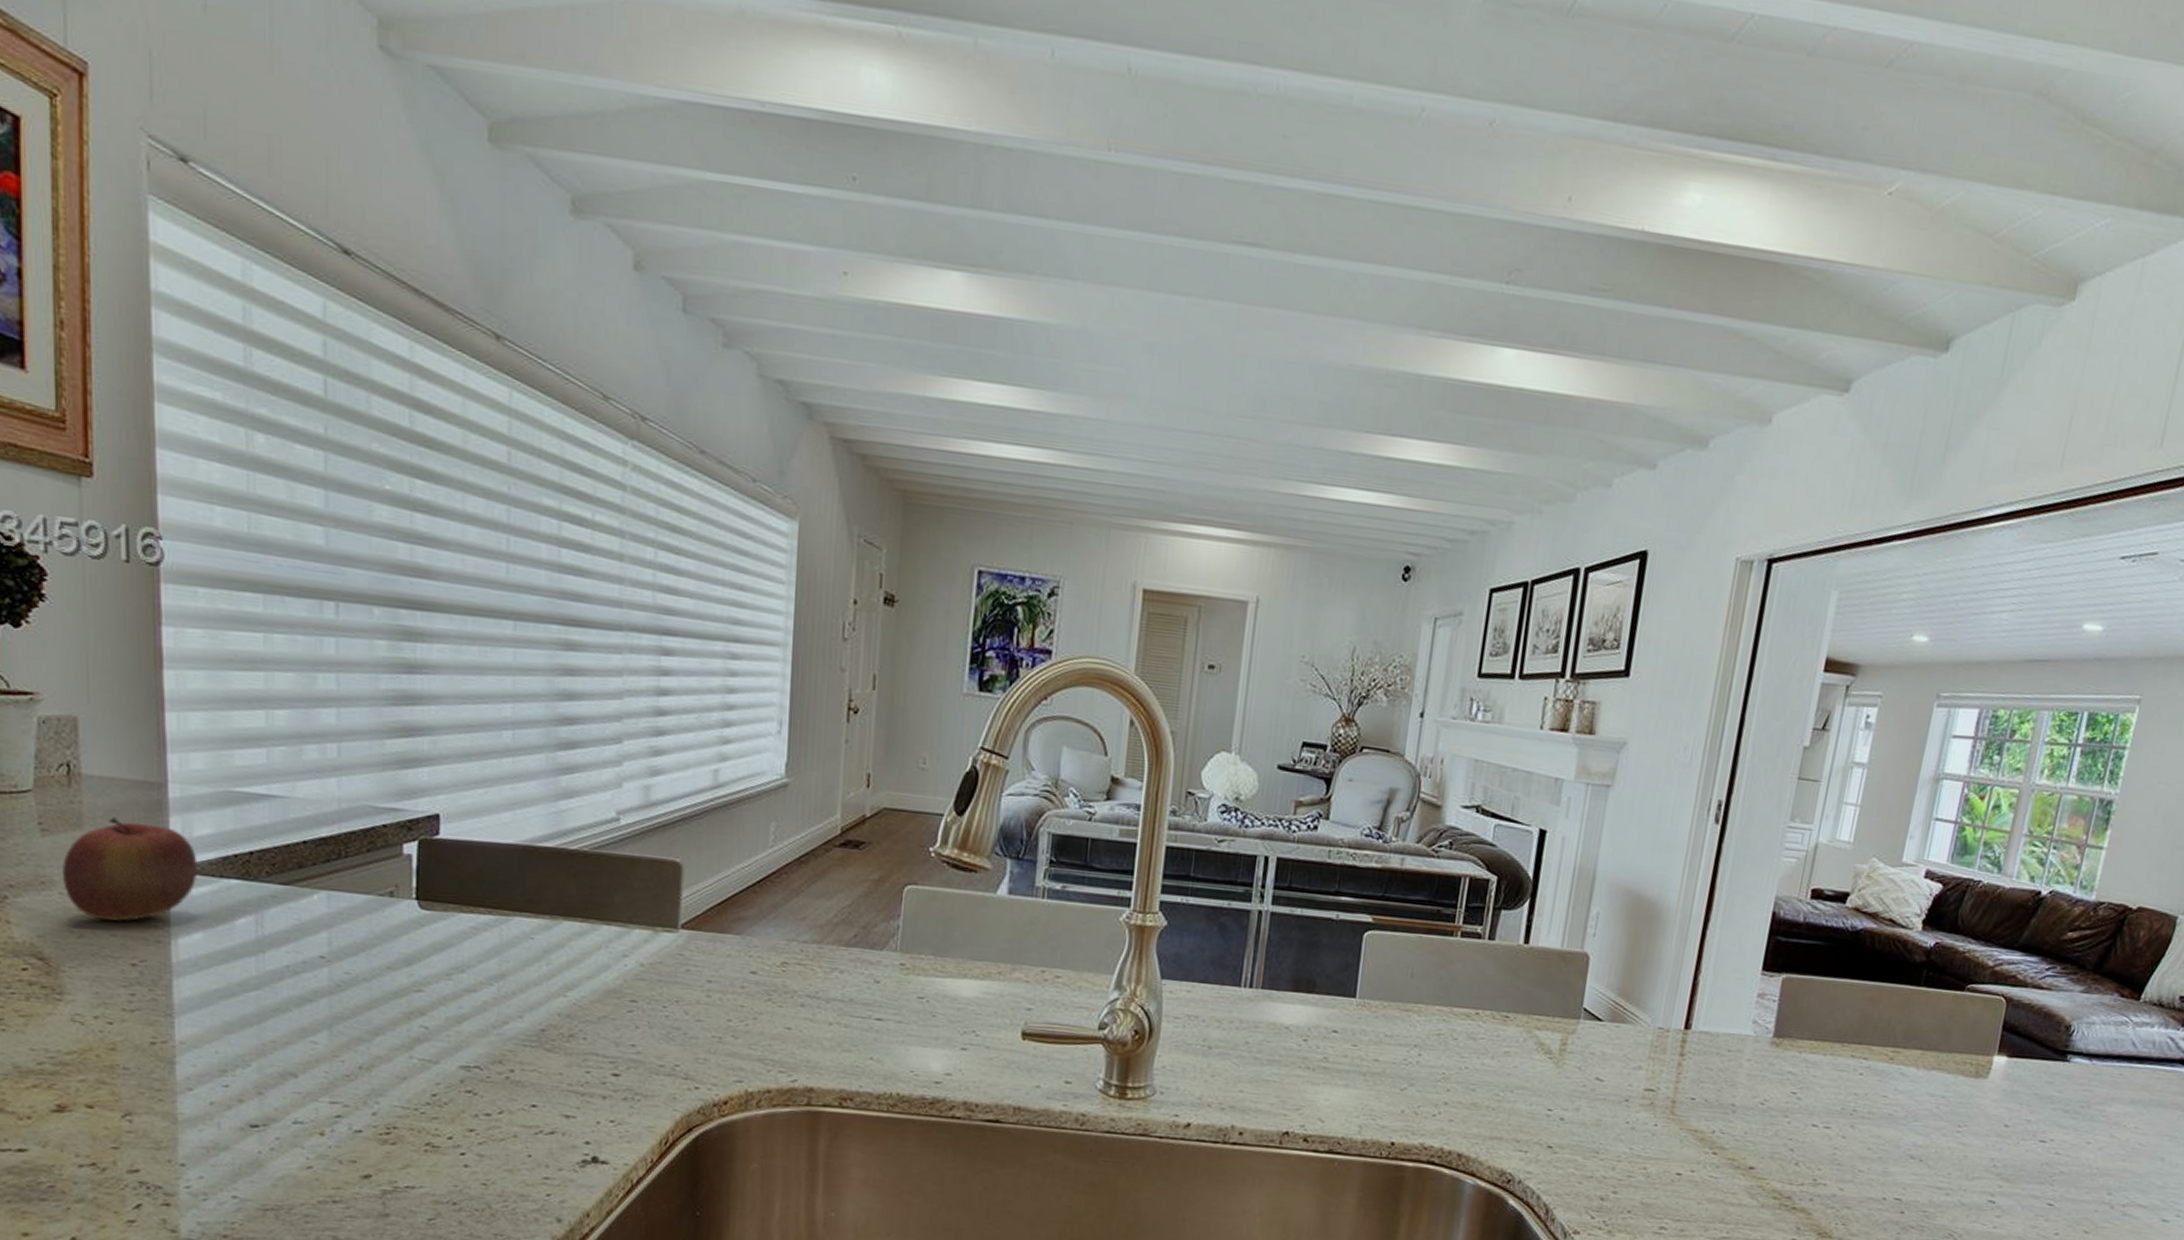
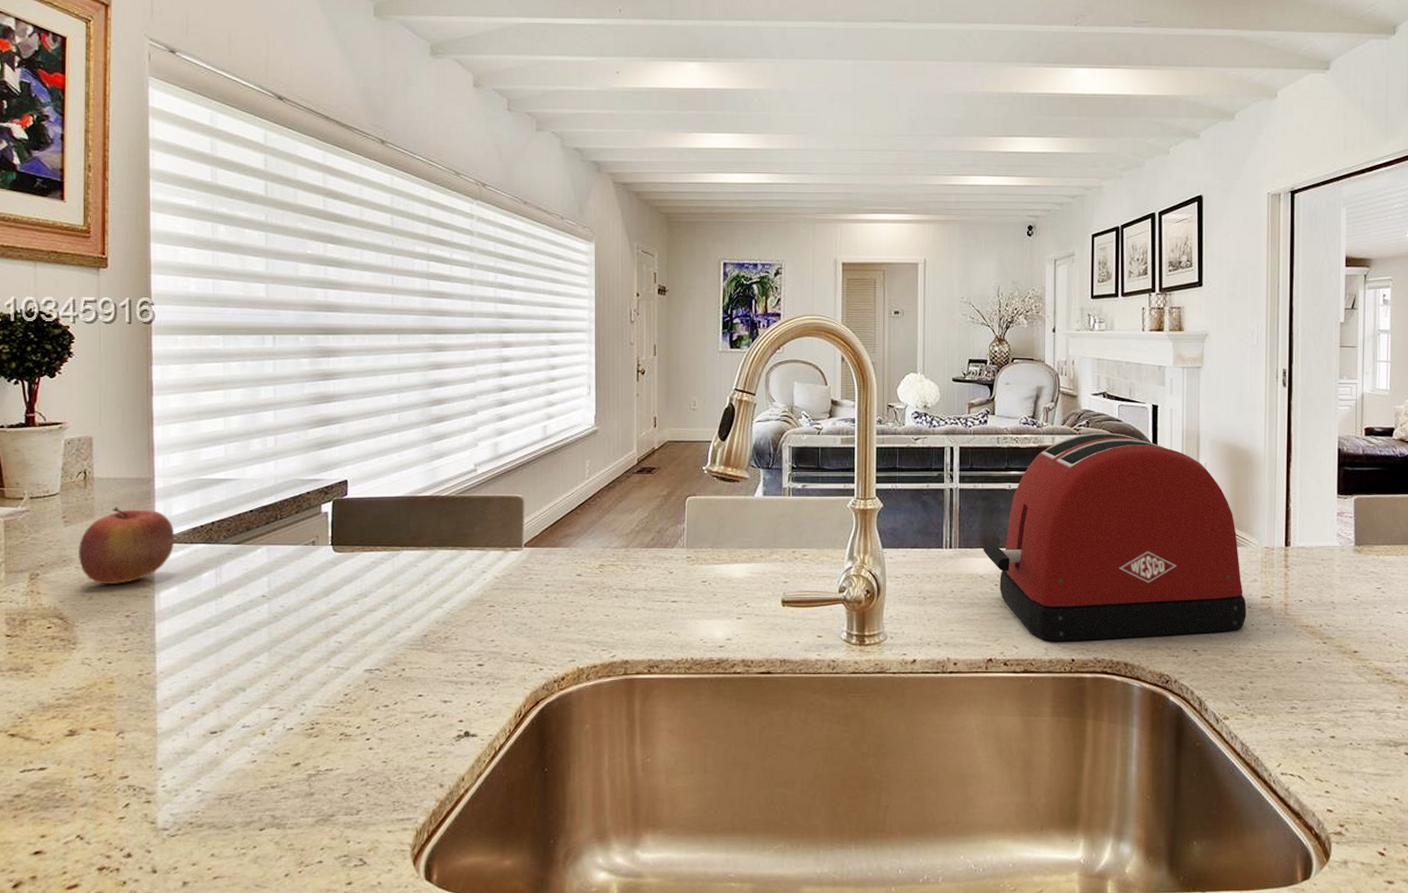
toaster: none [1293,857,1625,1128] -> present [983,432,1246,641]

